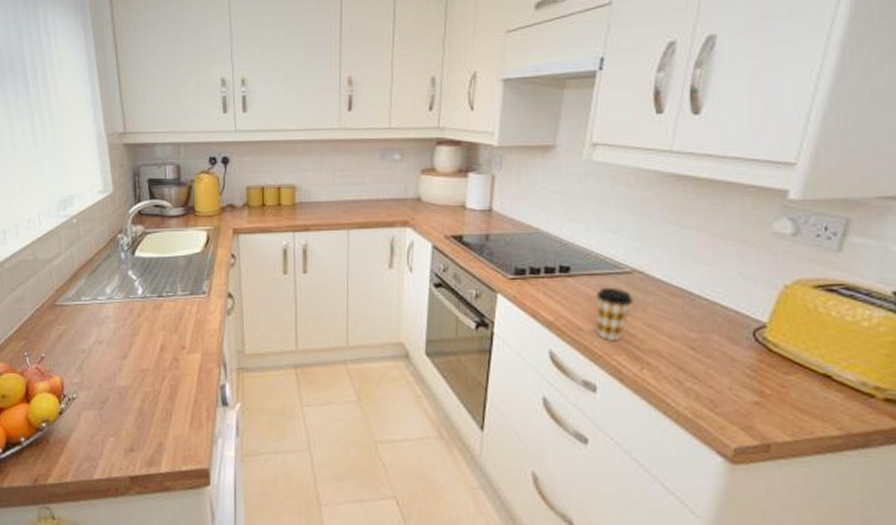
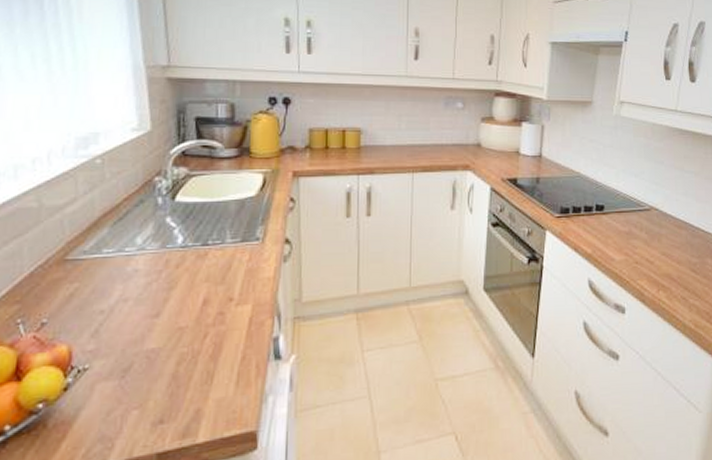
coffee cup: present [595,287,634,341] -> none [623,222,652,268]

